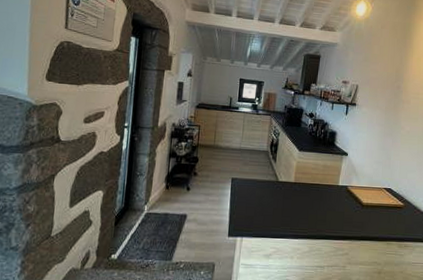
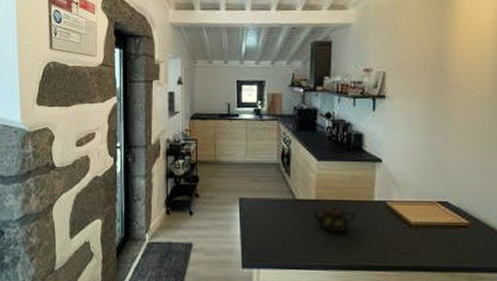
teapot: none [291,187,323,209] -> present [313,205,355,232]

